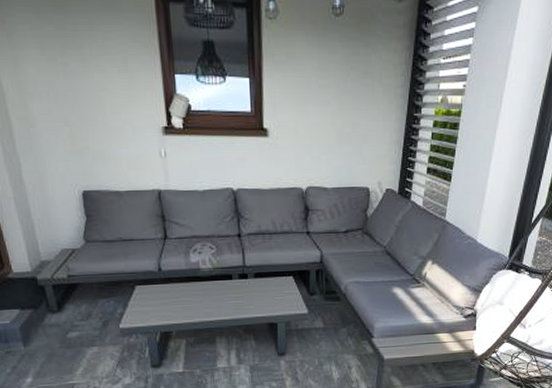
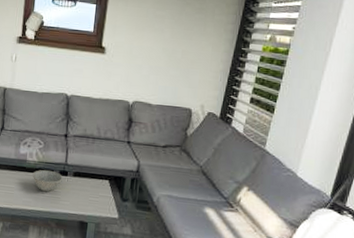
bowl: none [209,275,243,298] -> present [32,169,63,192]

